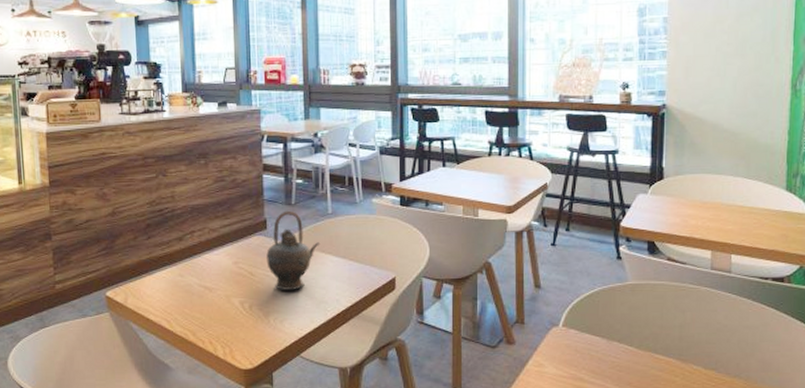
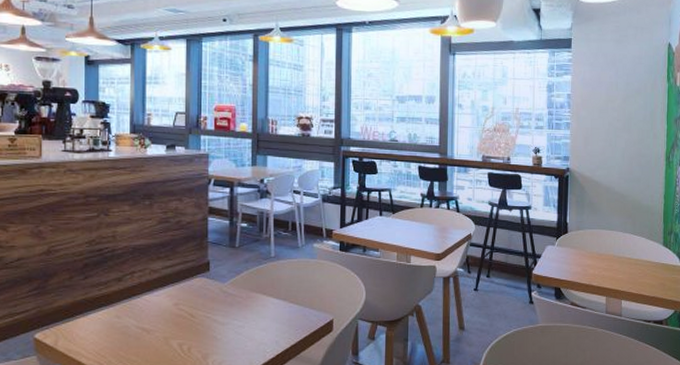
teapot: present [266,210,321,290] -> none [208,253,262,332]

